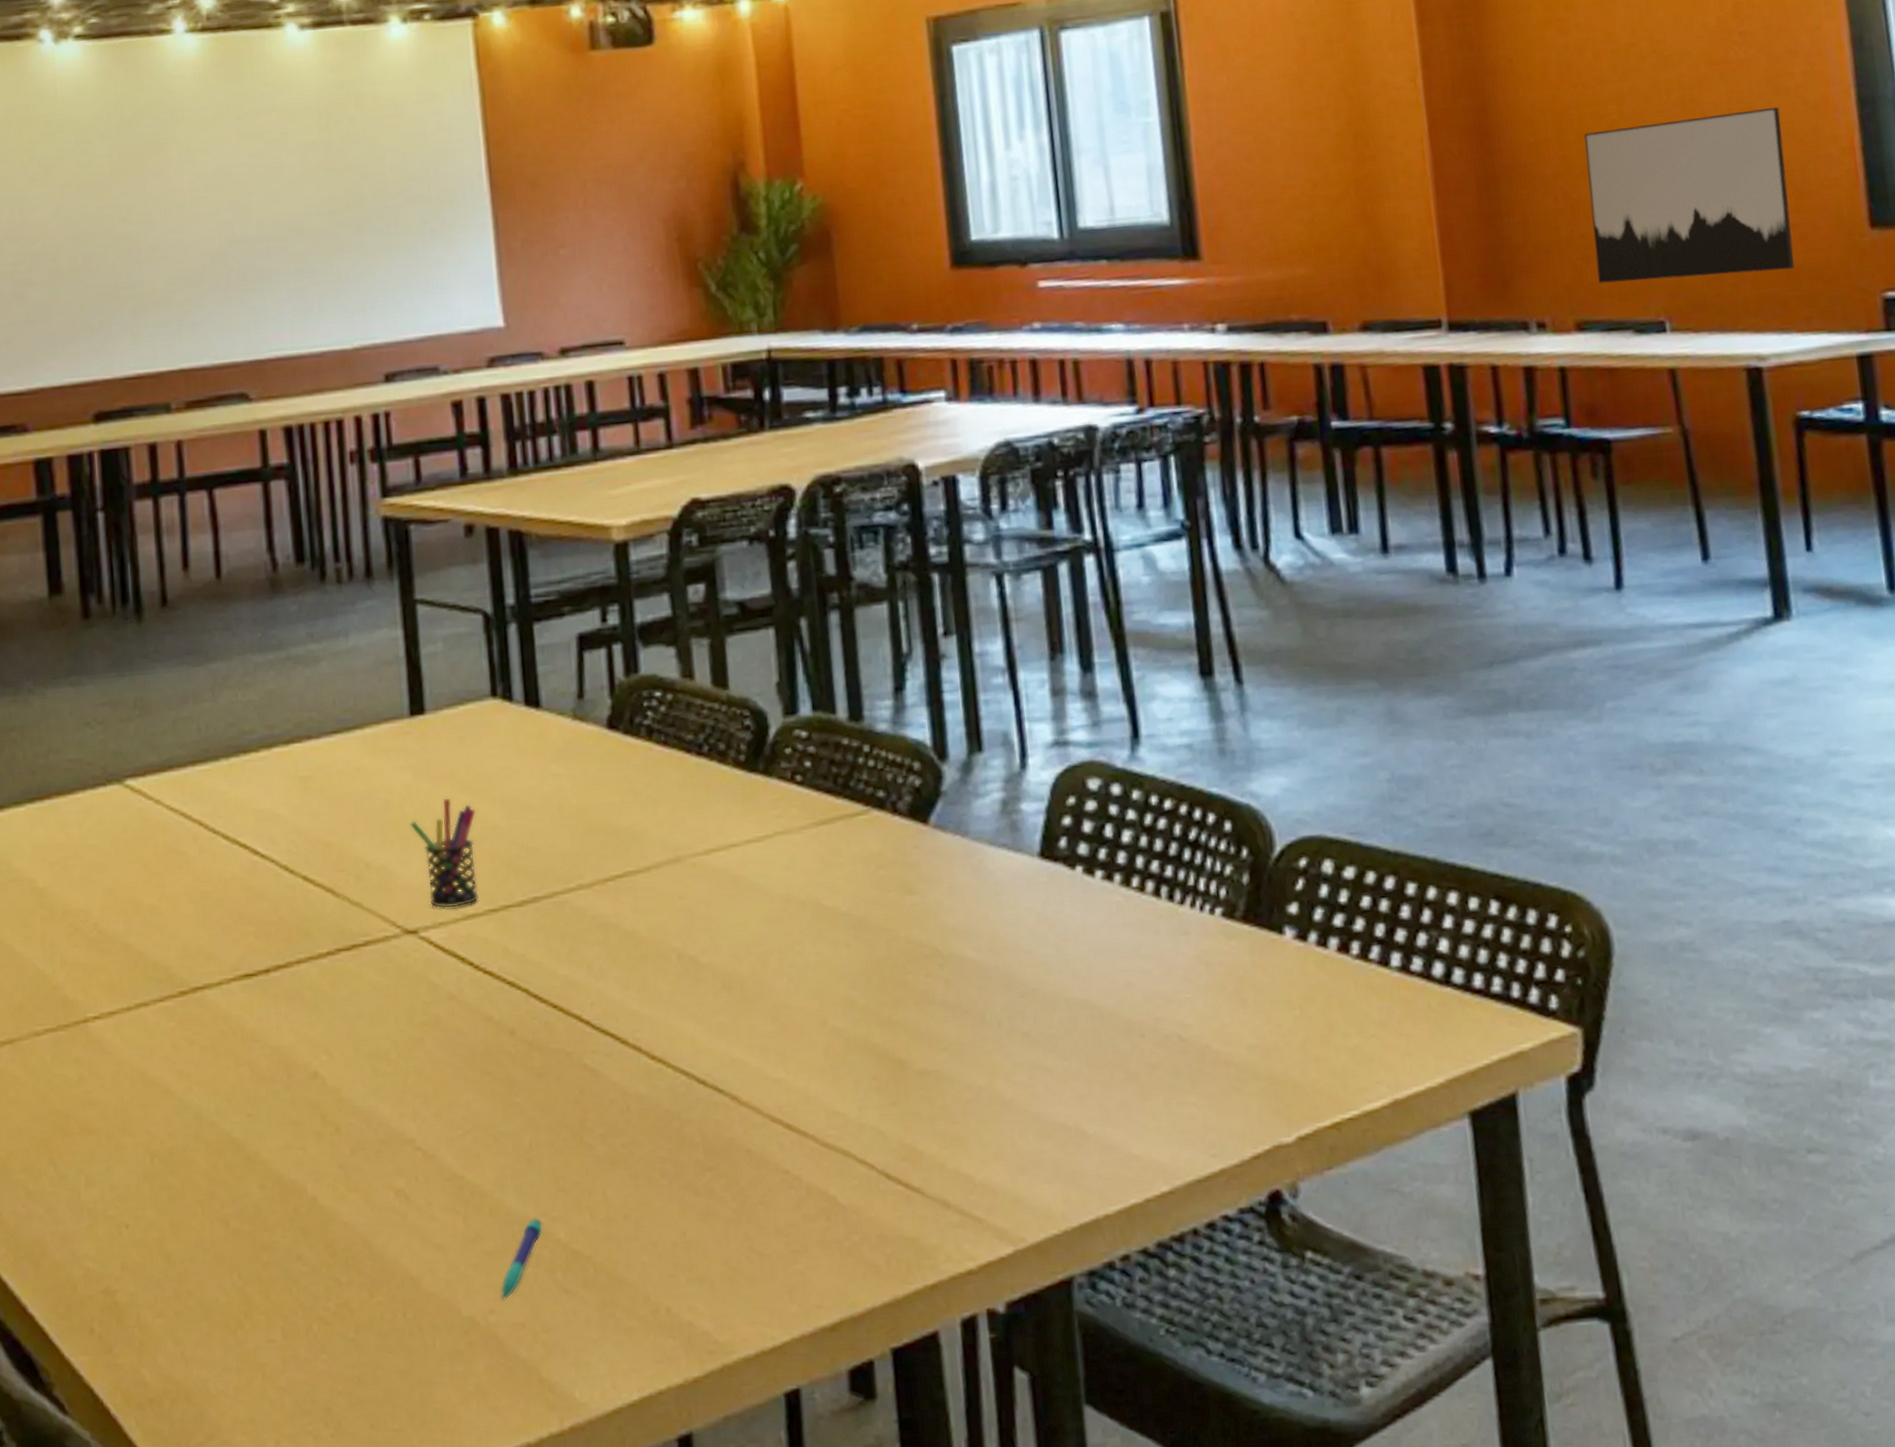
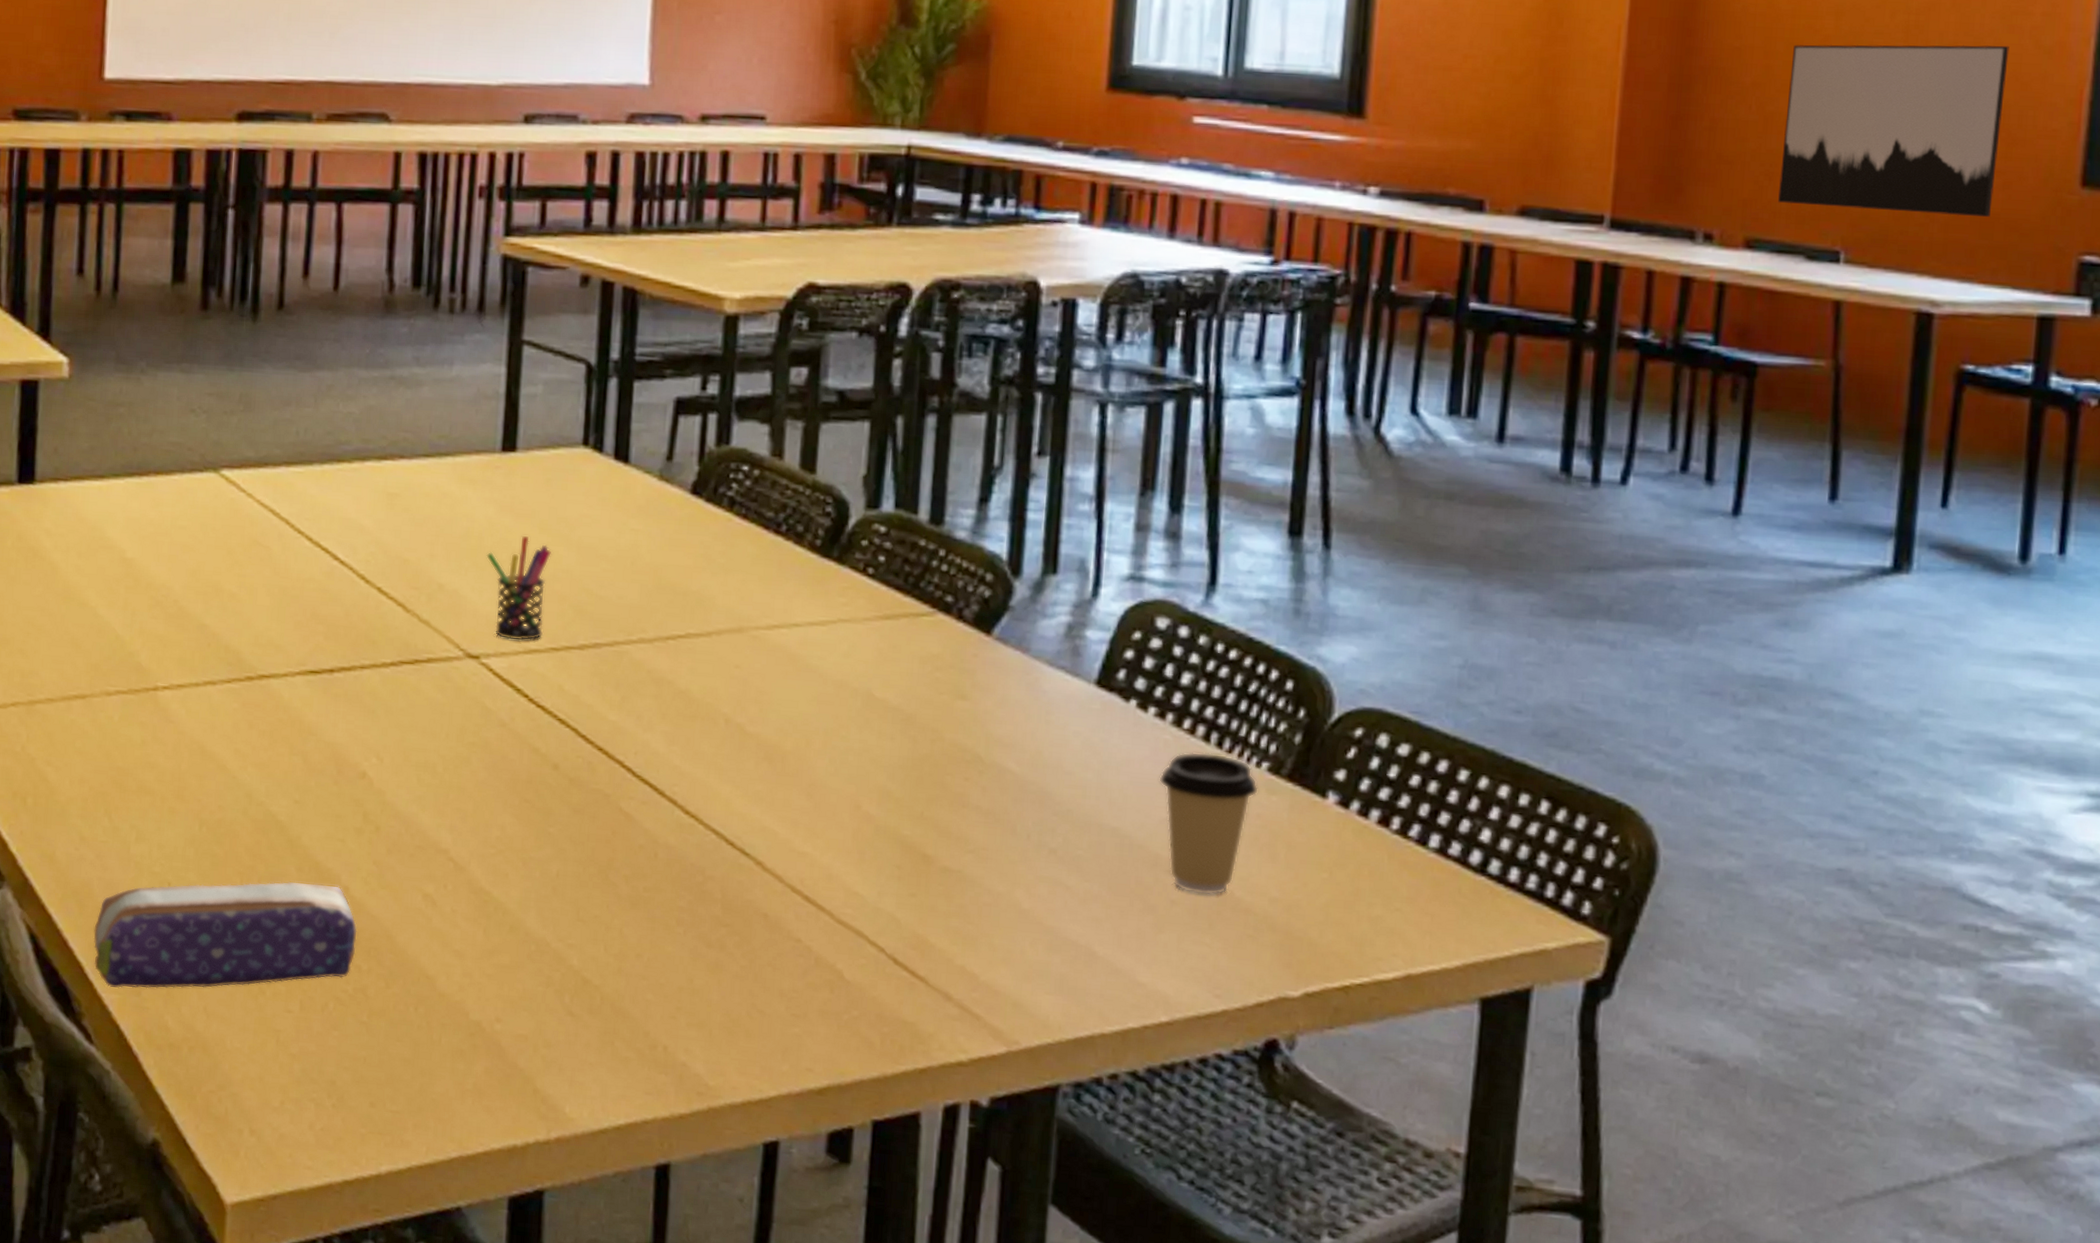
pencil case: none [53,1197,333,1350] -> present [93,881,358,989]
pen: present [500,1218,543,1300] -> none [508,942,558,1012]
coffee cup: none [1117,907,1216,1055] -> present [1159,751,1258,896]

